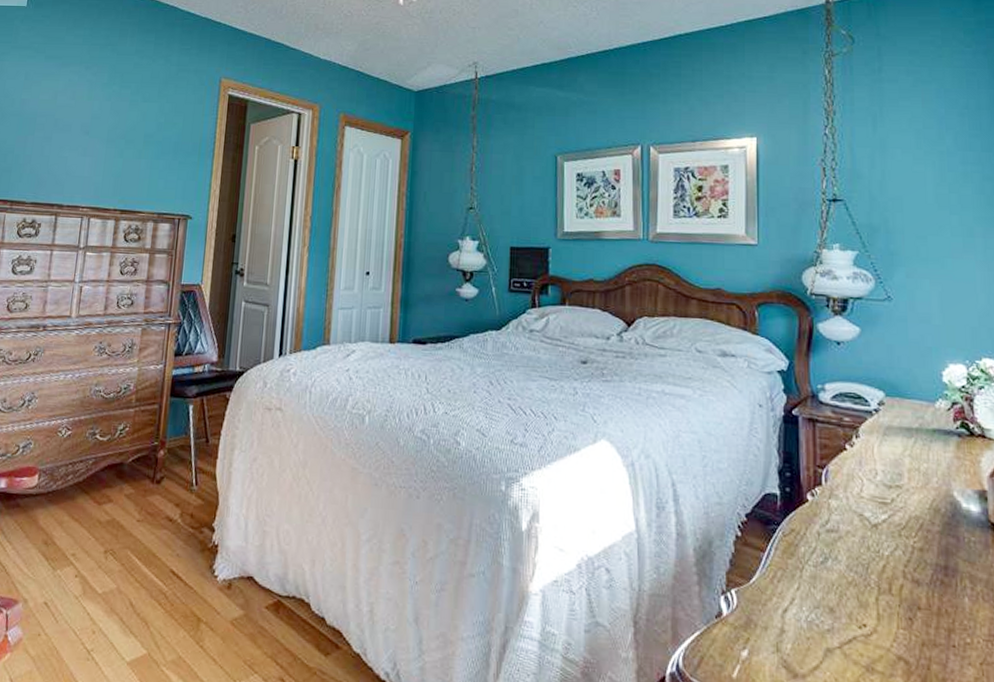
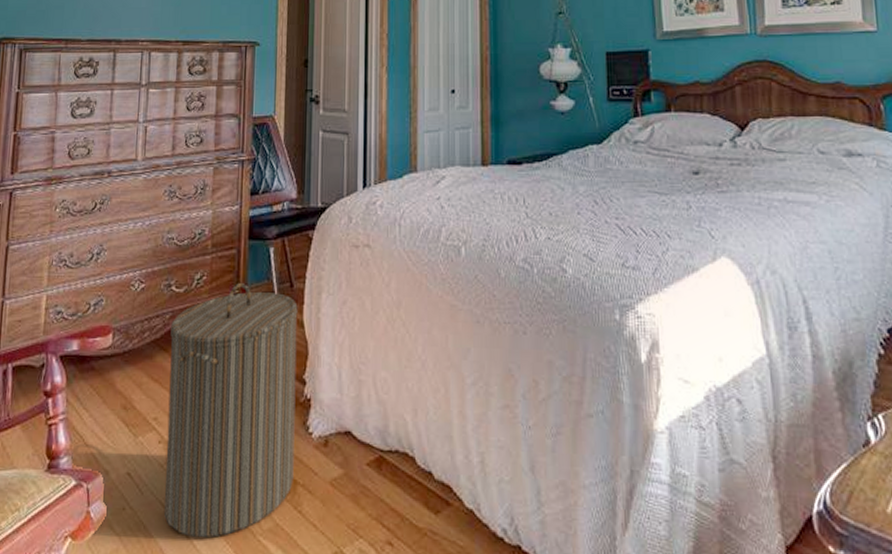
laundry hamper: none [76,436,212,666] -> present [164,283,298,539]

